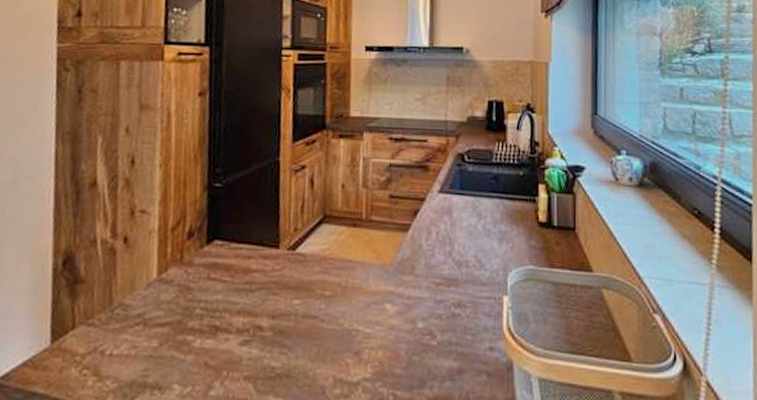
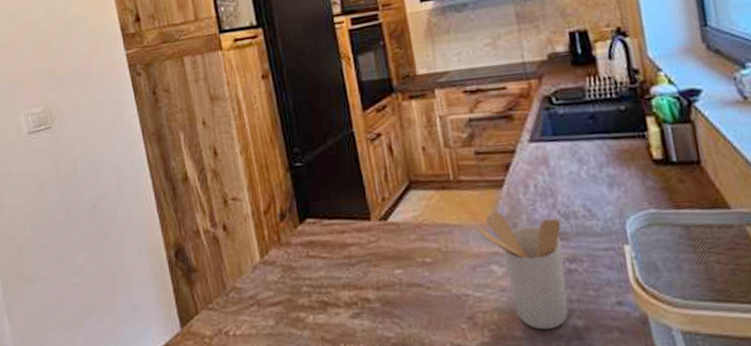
utensil holder: none [377,252,453,370] -> present [475,211,569,330]

